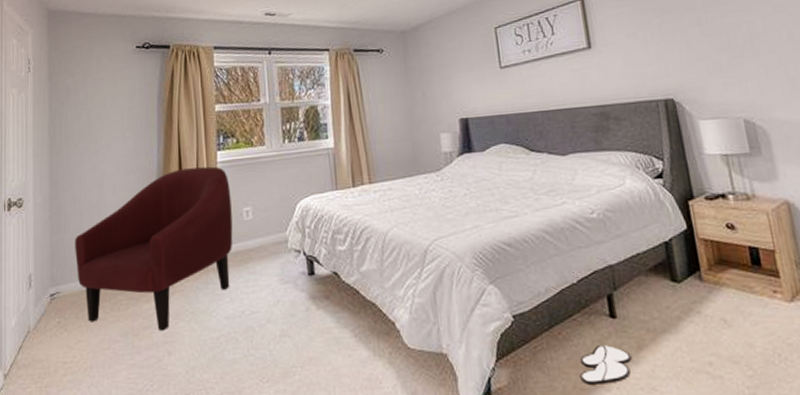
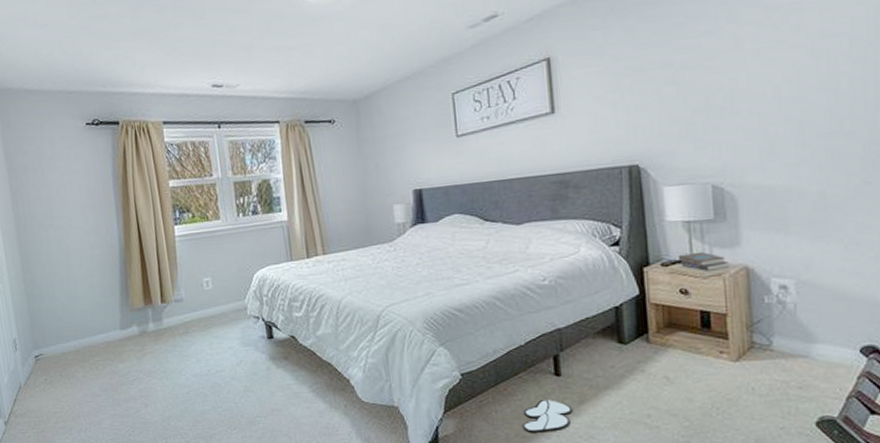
armchair: present [75,166,233,330] -> none [50,240,196,386]
books: none [710,185,773,214] -> present [666,251,731,279]

